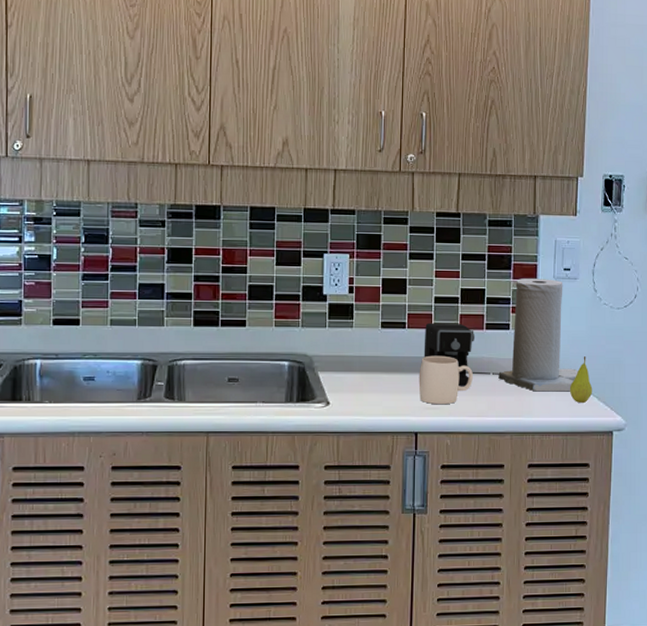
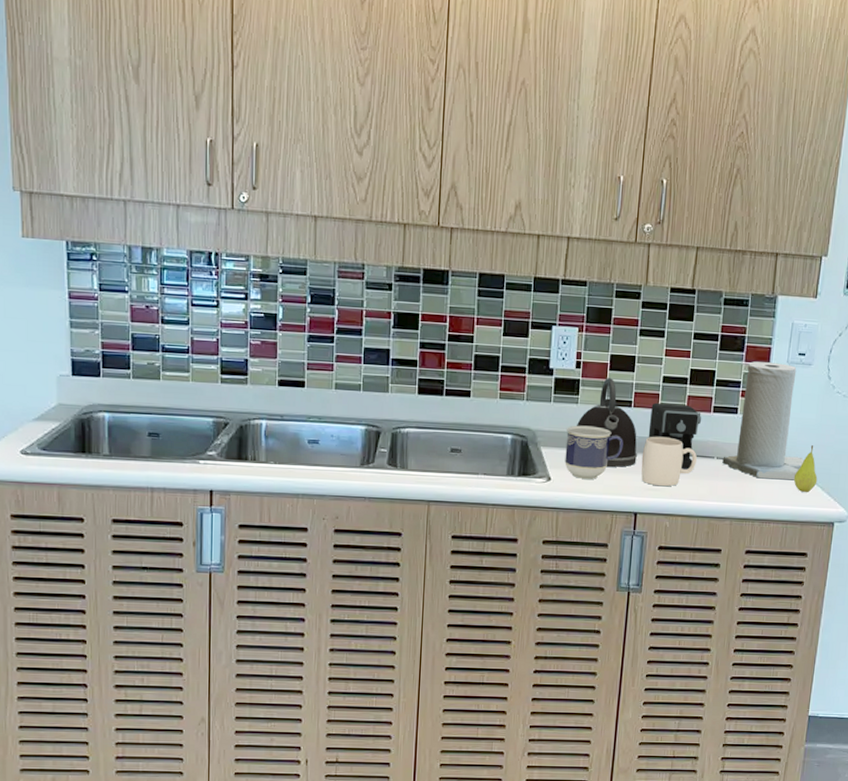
cup: none [342,348,400,401] -> present [565,425,623,479]
kettle: none [353,301,415,388] -> present [577,378,638,467]

